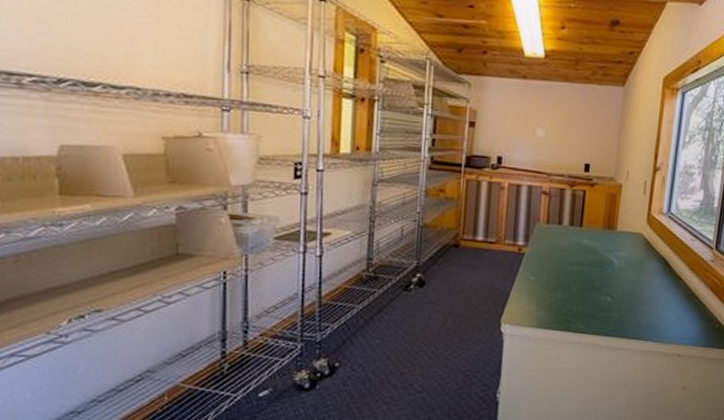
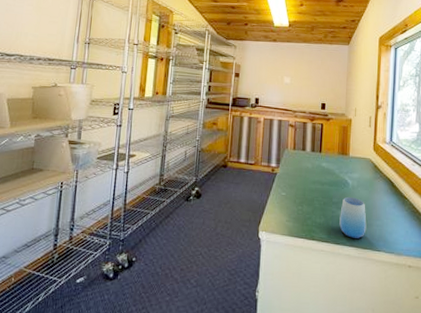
cup: none [600,279,634,327] -> present [339,196,367,238]

